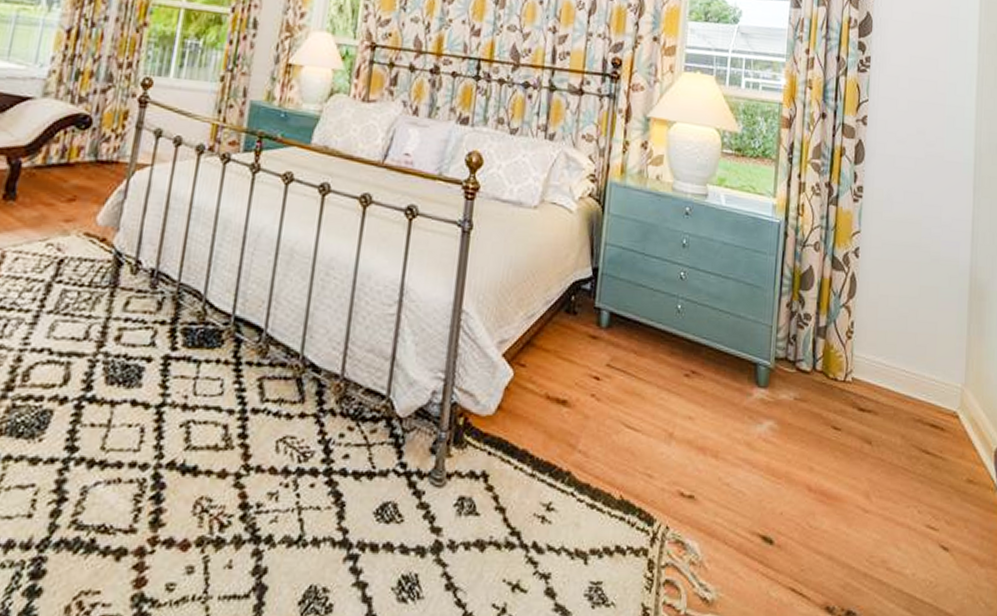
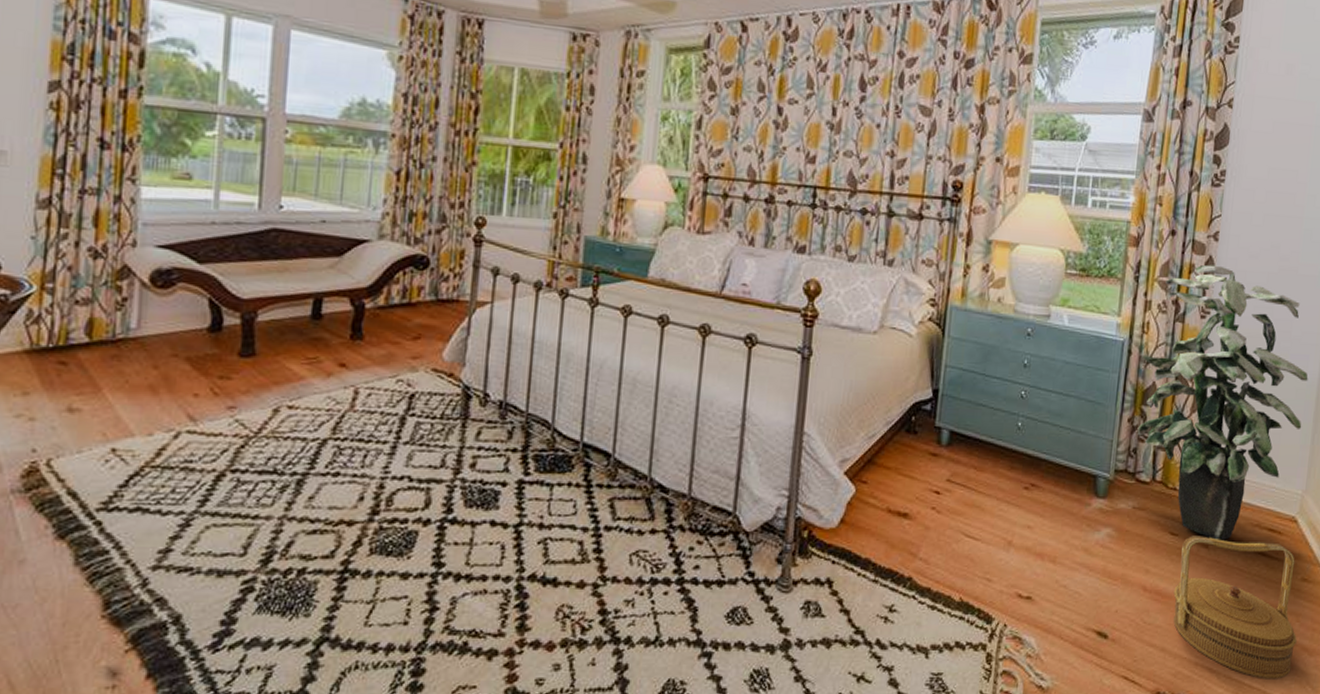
indoor plant: none [796,148,960,438] -> present [1137,264,1308,542]
basket: none [839,430,966,593] -> present [1173,536,1297,680]

